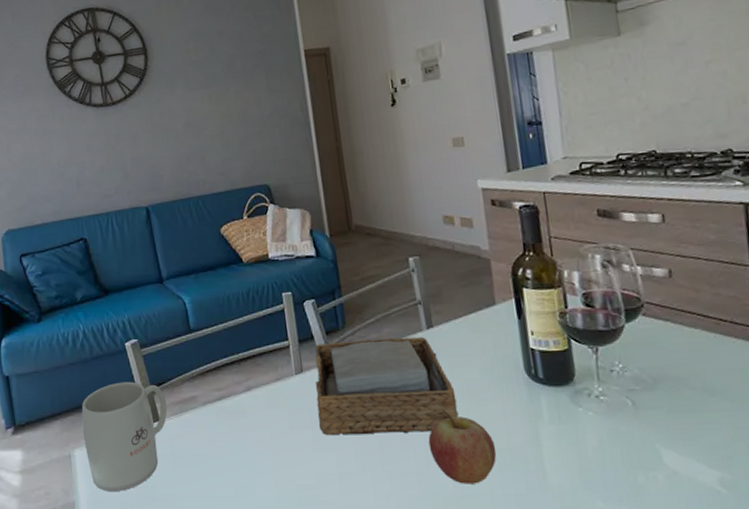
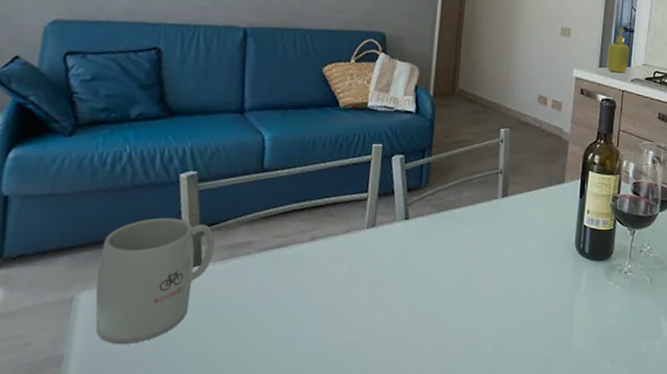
napkin holder: present [315,336,459,436] -> none [379,200,514,295]
fruit: present [428,410,497,484] -> none [479,275,537,346]
soap dispenser: none [513,123,544,175] -> present [606,28,629,73]

